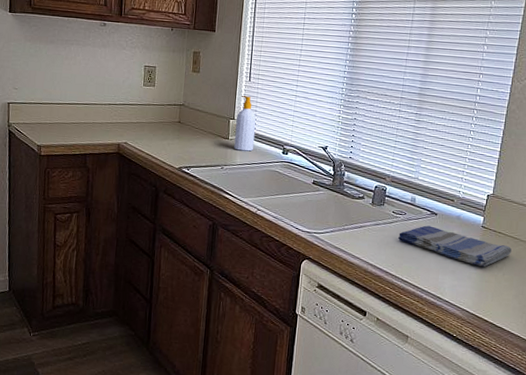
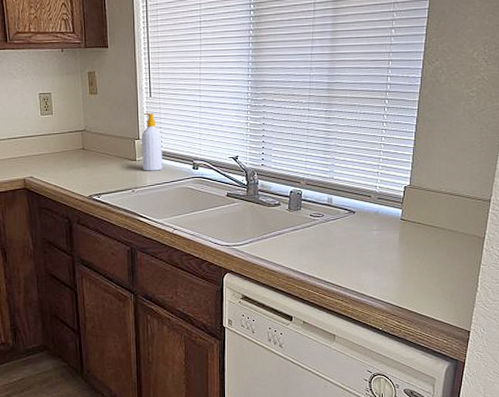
dish towel: present [398,225,511,267] -> none [318,225,431,259]

